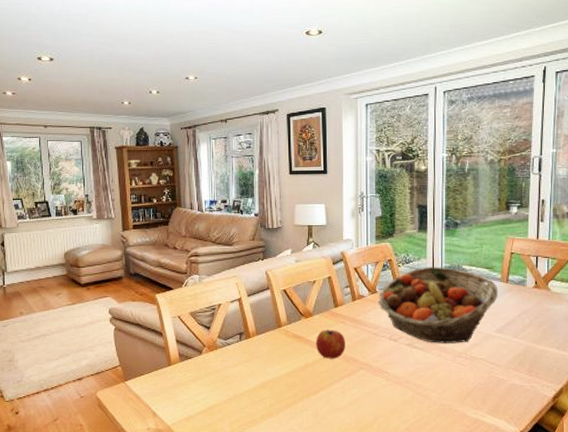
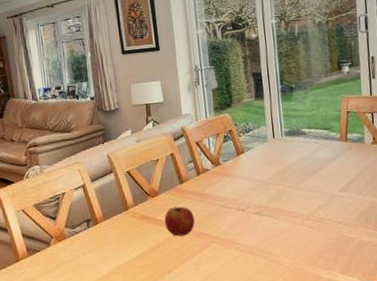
fruit basket: present [378,266,498,343] -> none [222,132,339,209]

